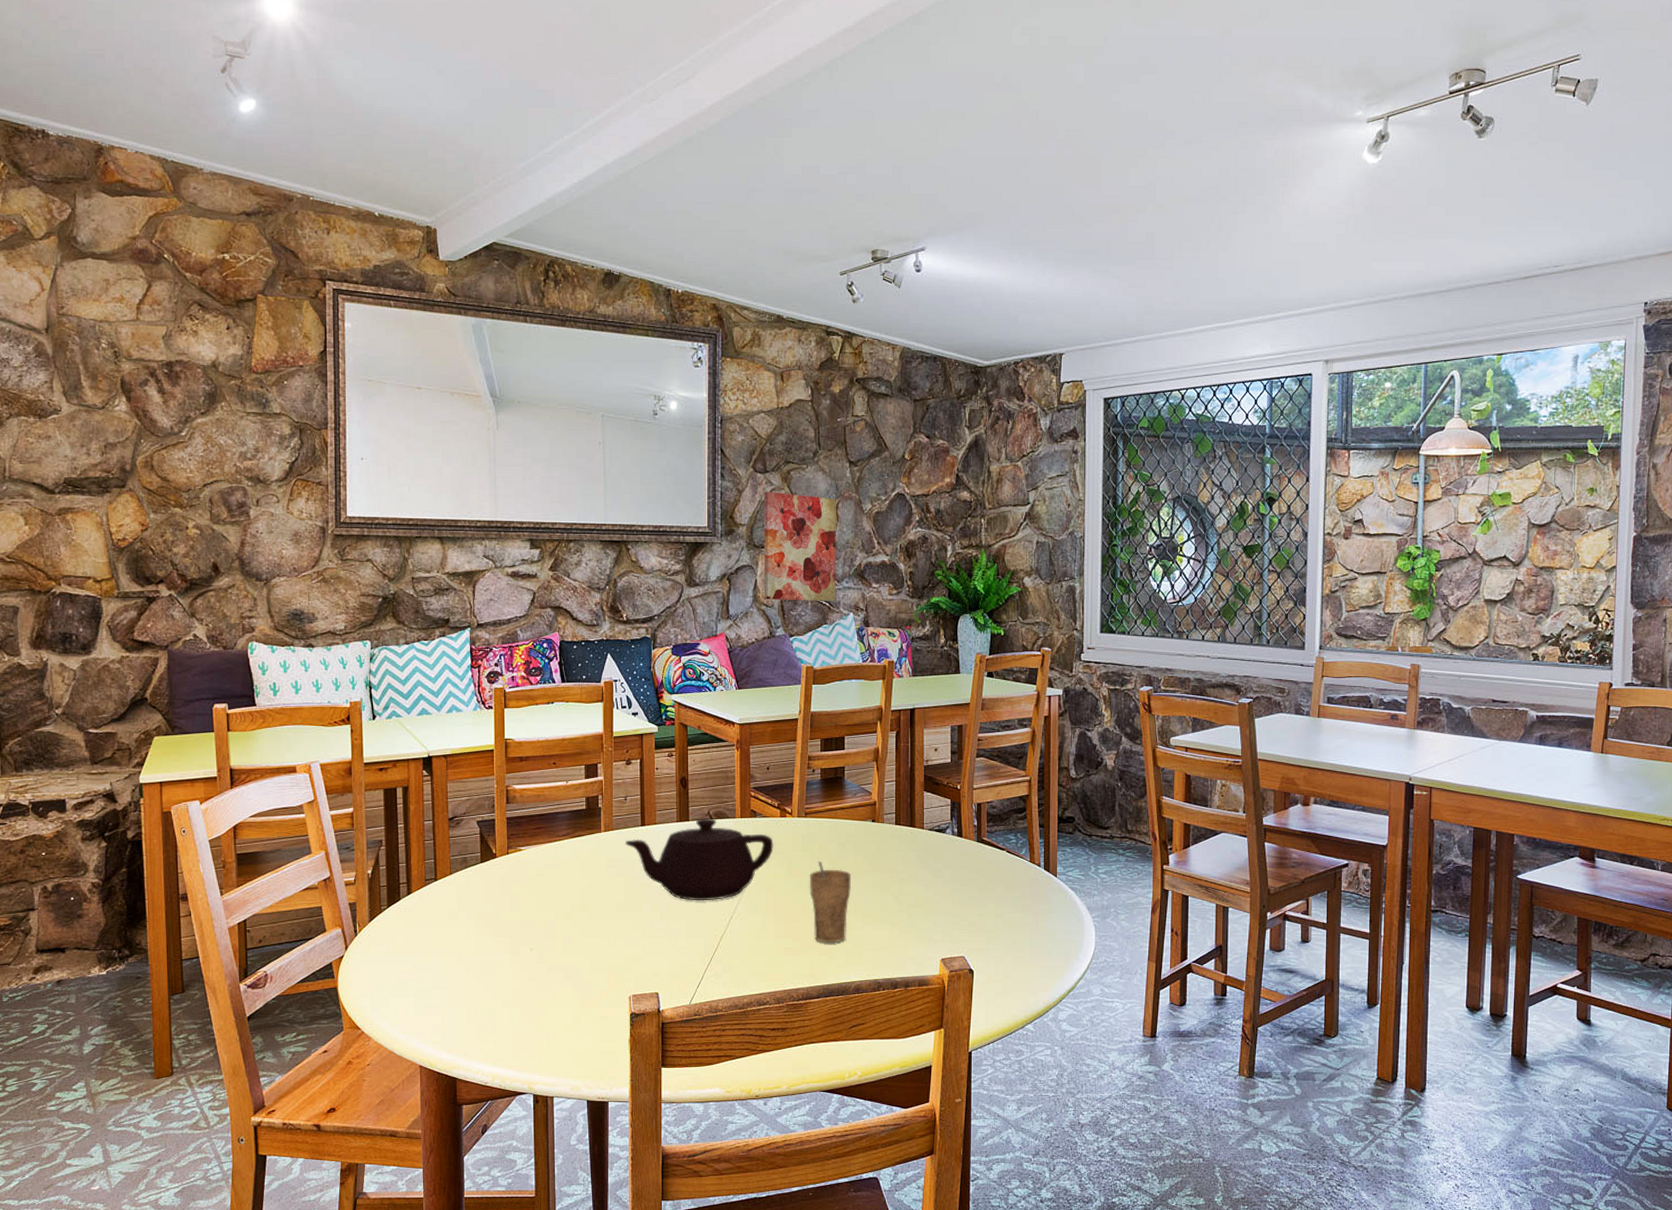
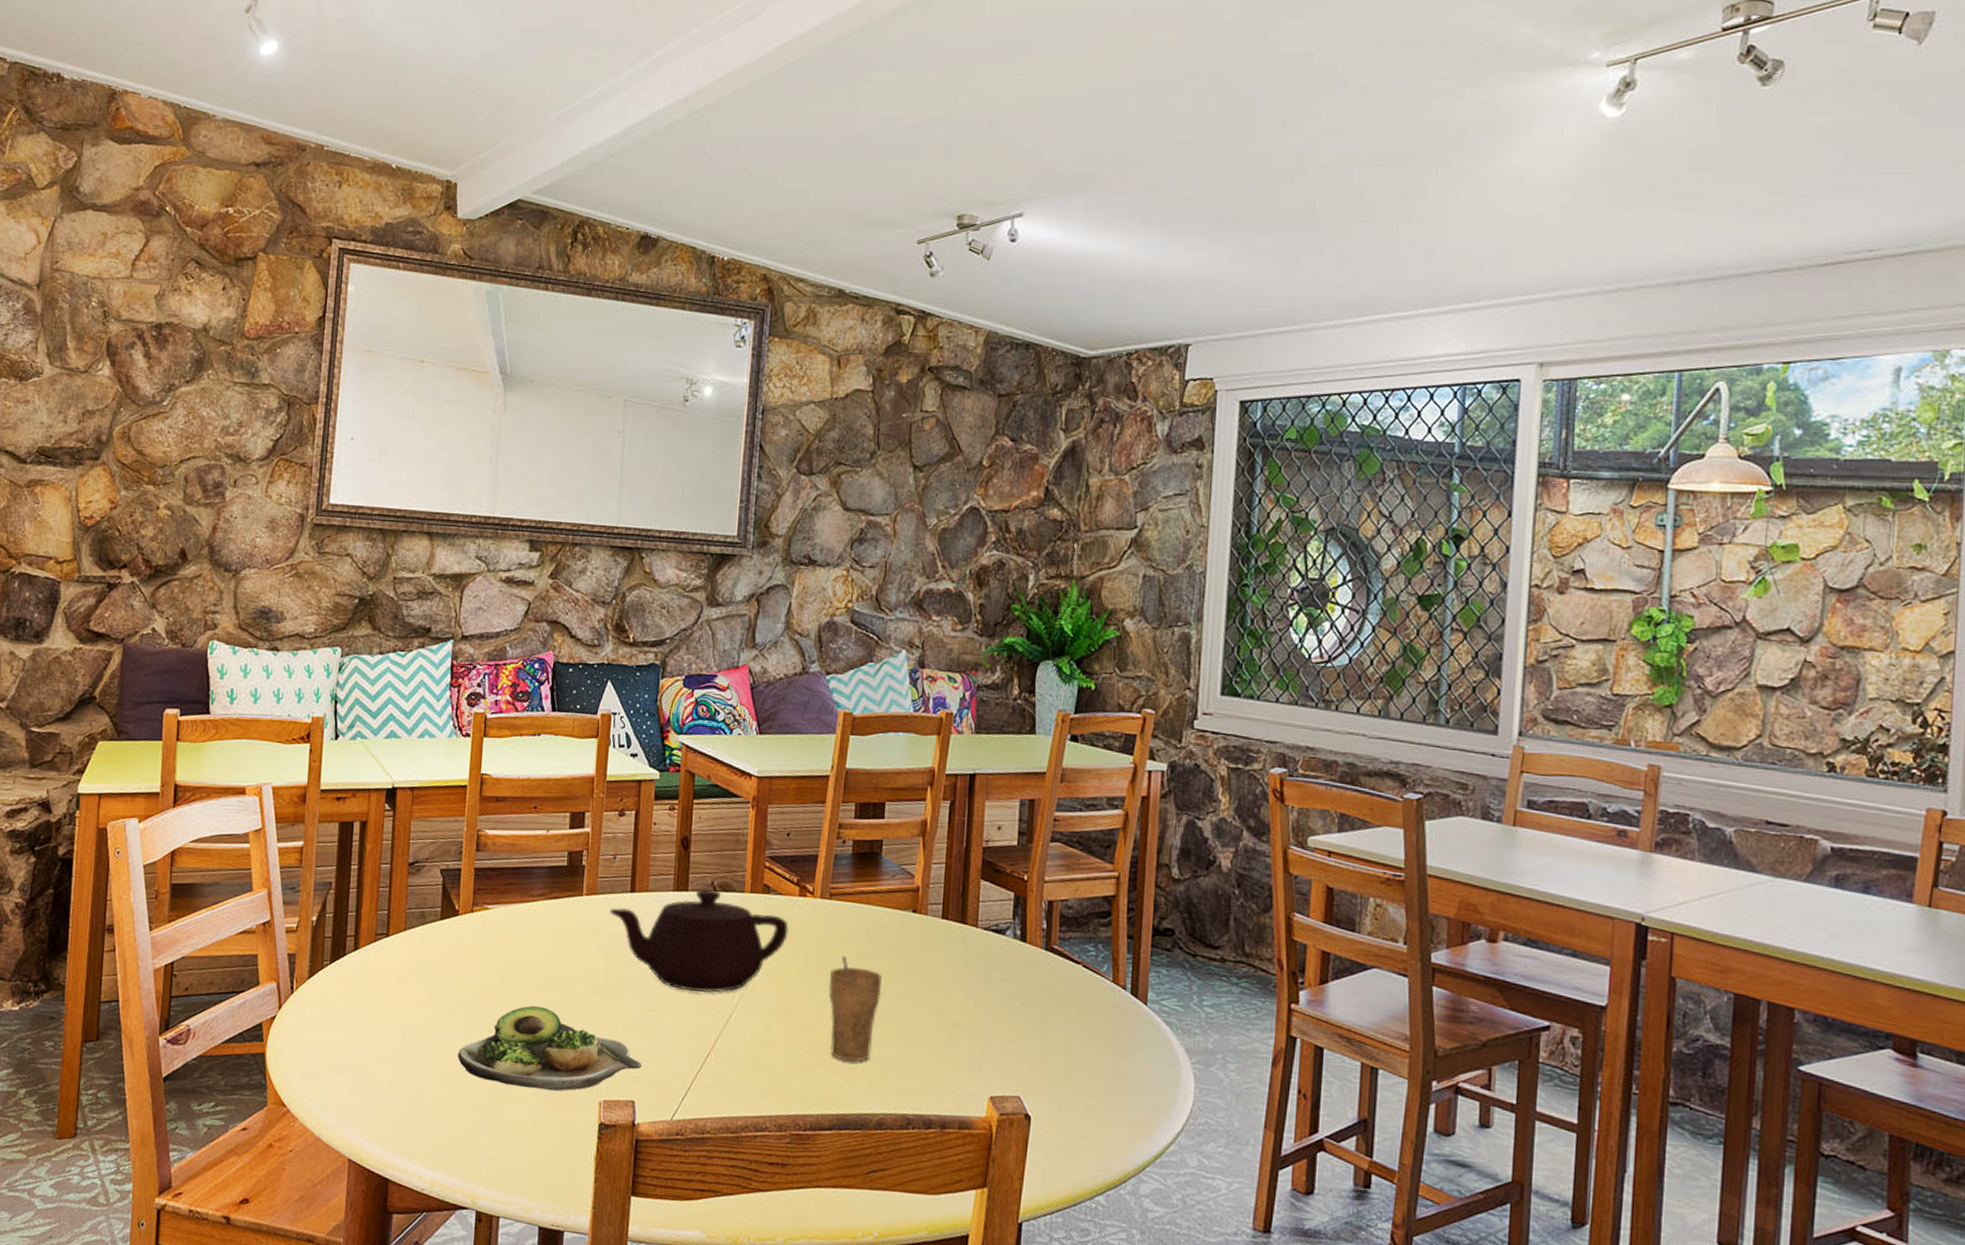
salad plate: none [505,926,663,992] -> present [457,1006,643,1092]
wall art: present [763,492,836,601] -> none [799,498,894,635]

